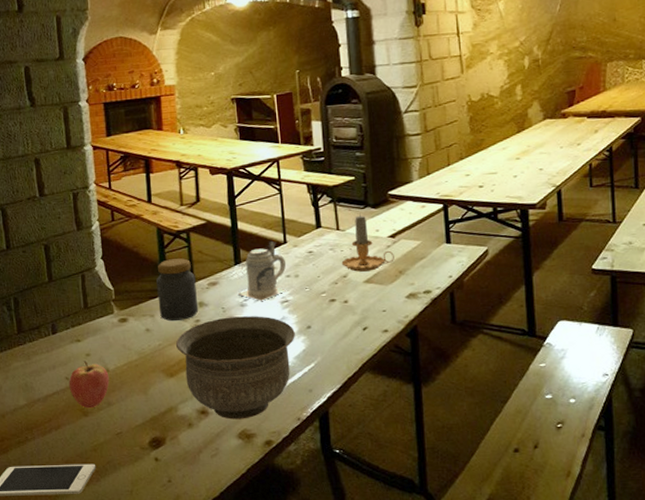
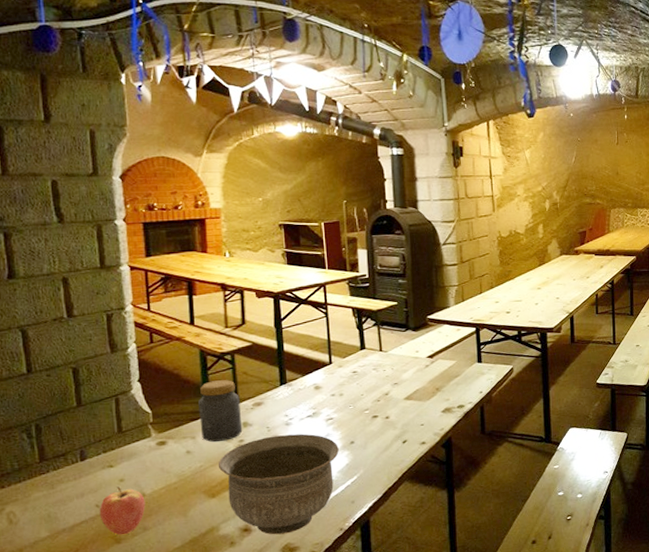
beer mug: present [238,240,286,301] -> none [284,361,332,419]
candle: present [341,214,394,272] -> none [383,336,432,390]

